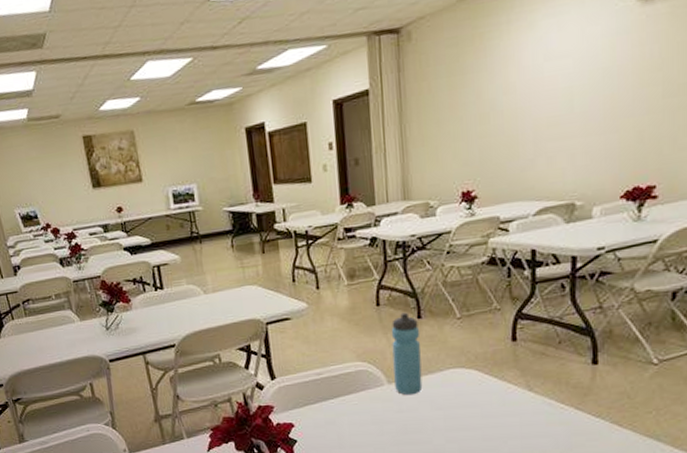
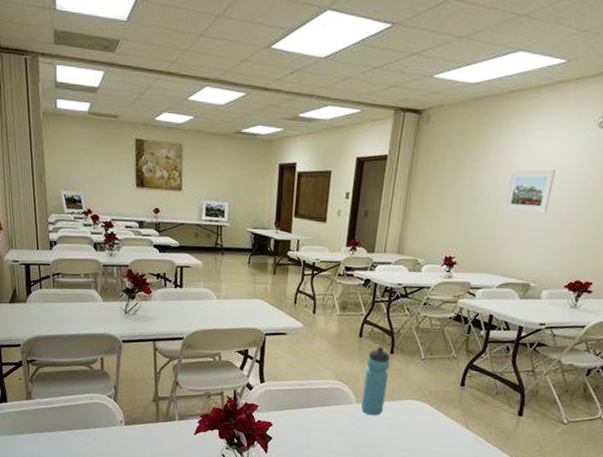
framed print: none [523,60,581,123] -> present [504,169,556,214]

